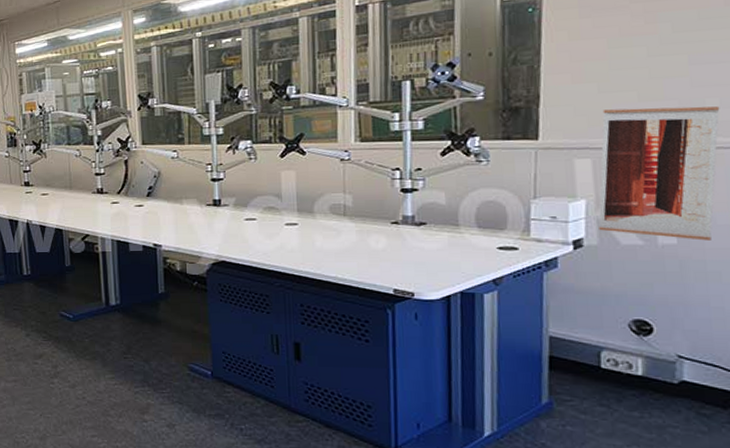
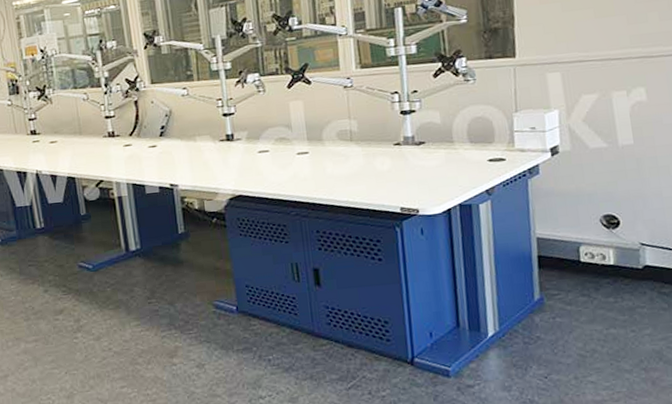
wall art: present [598,106,720,241] -> none [566,19,660,140]

